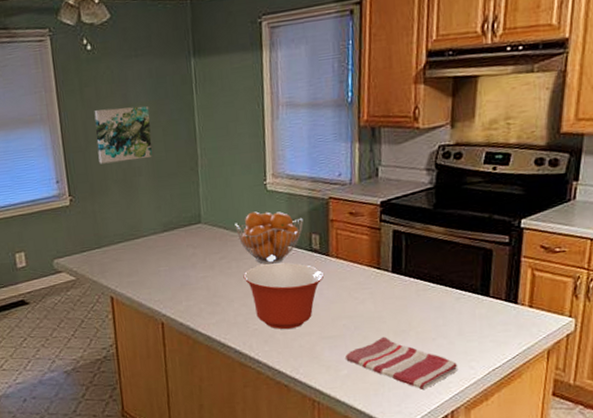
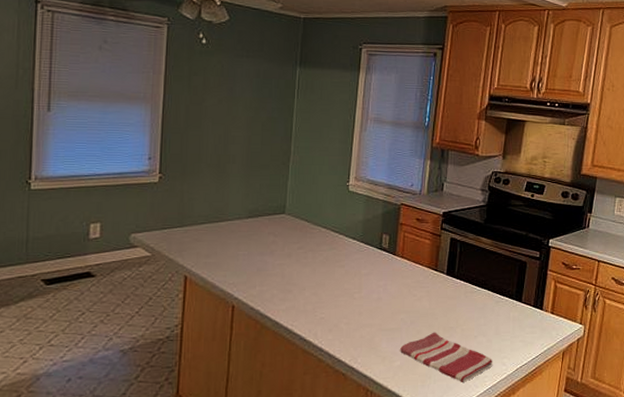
wall art: present [94,106,152,164] -> none [196,98,252,148]
fruit basket: present [235,211,304,264] -> none [316,209,377,258]
mixing bowl: present [243,262,324,330] -> none [317,258,389,320]

